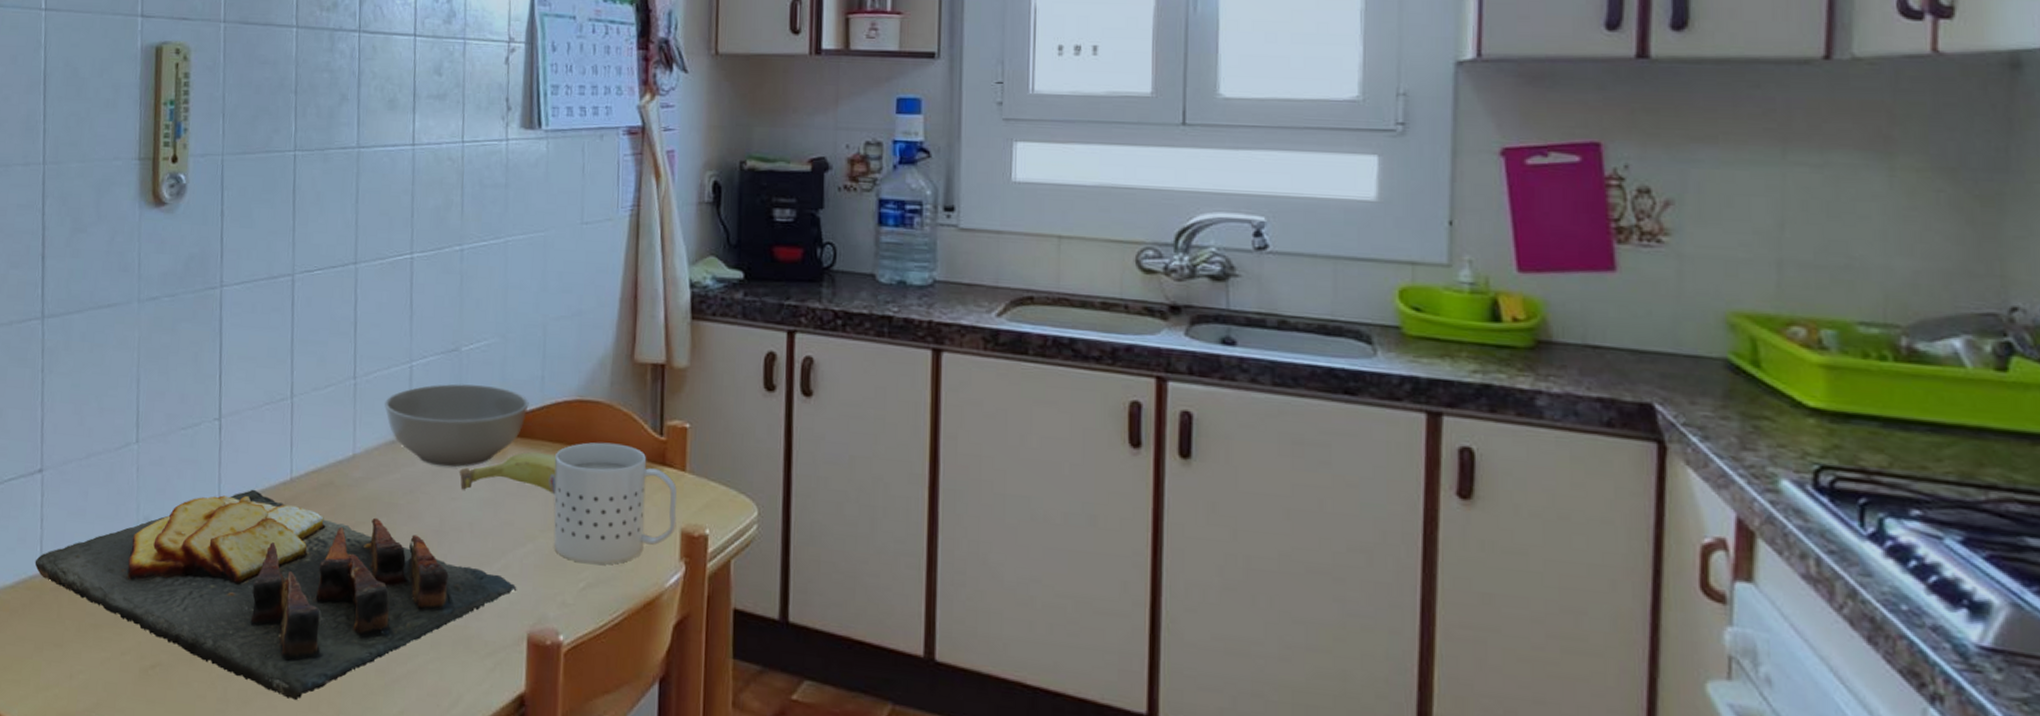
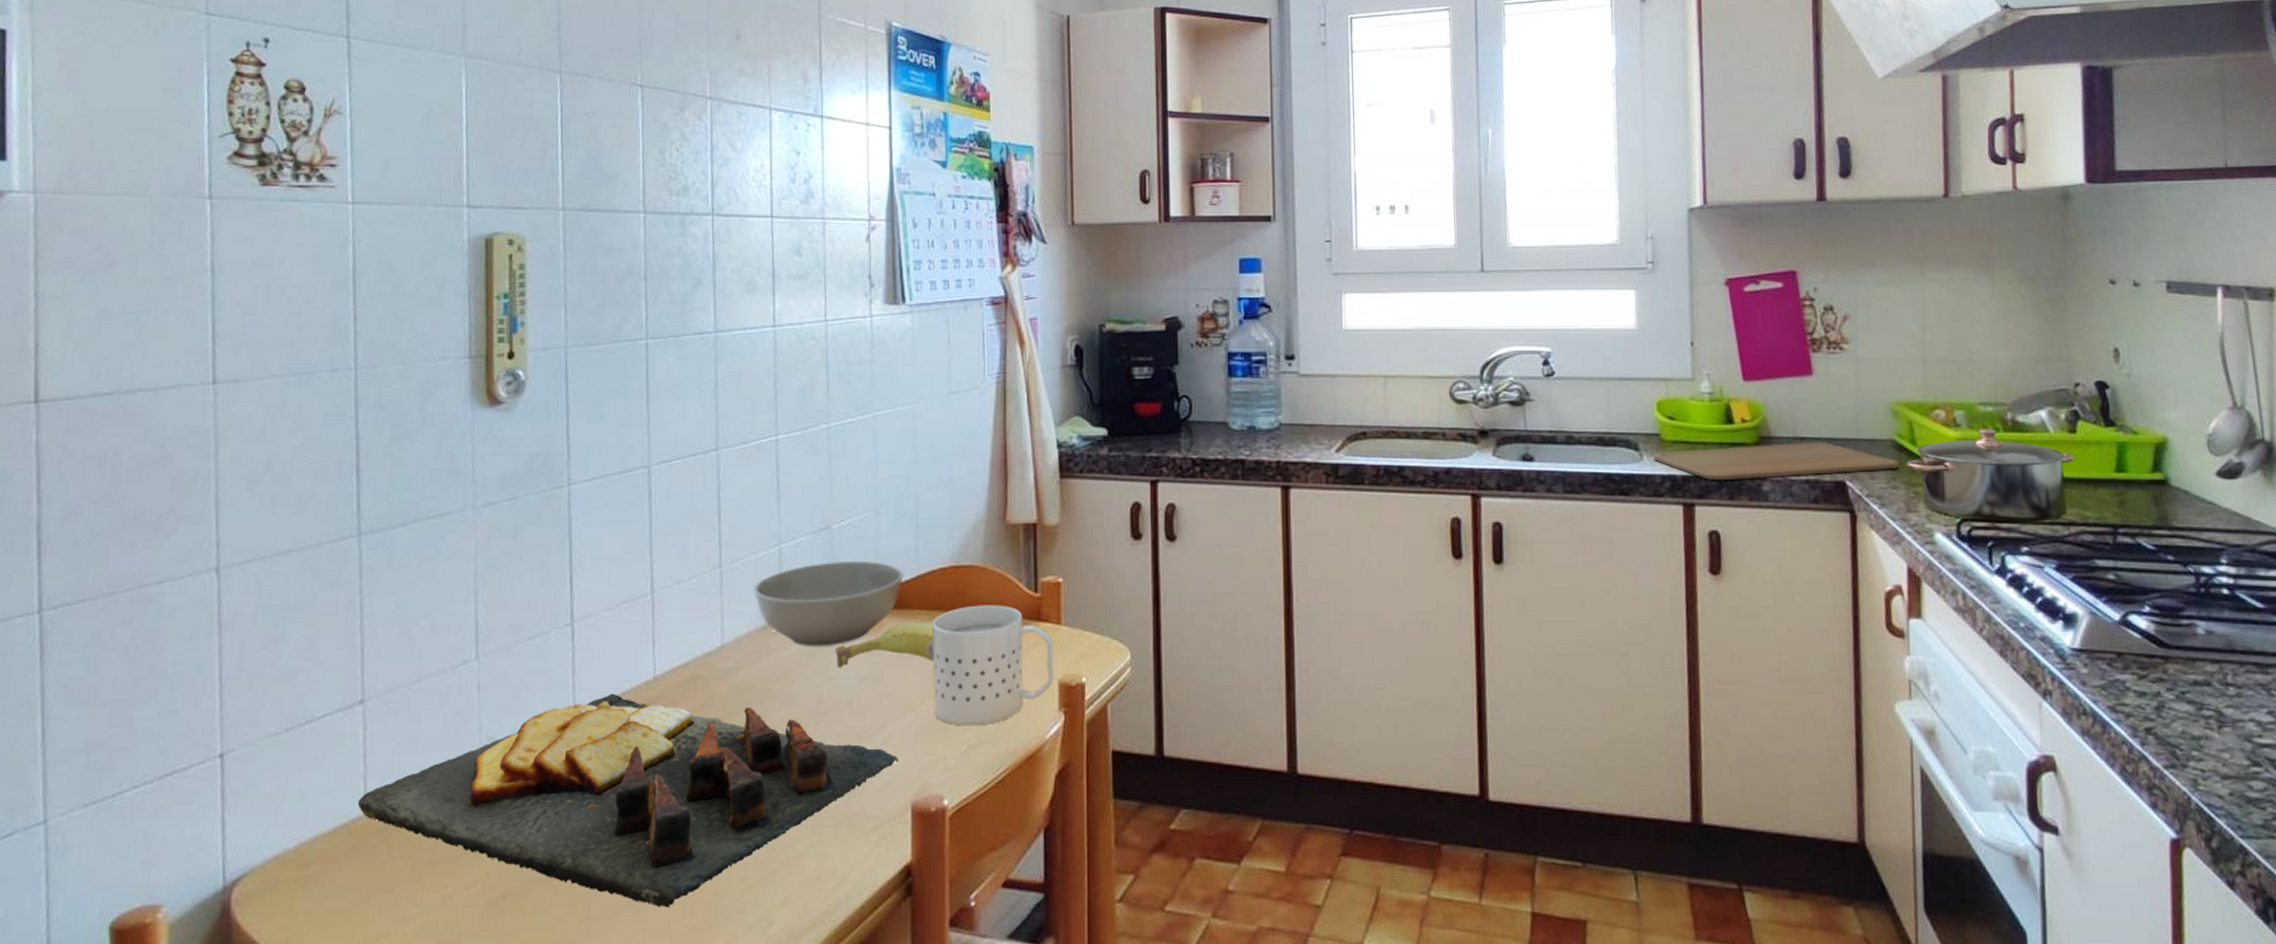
chopping board: none [1390,348,1735,396] -> present [1653,441,1900,481]
cooking pot: none [1742,354,2002,481] -> present [1905,428,2074,523]

